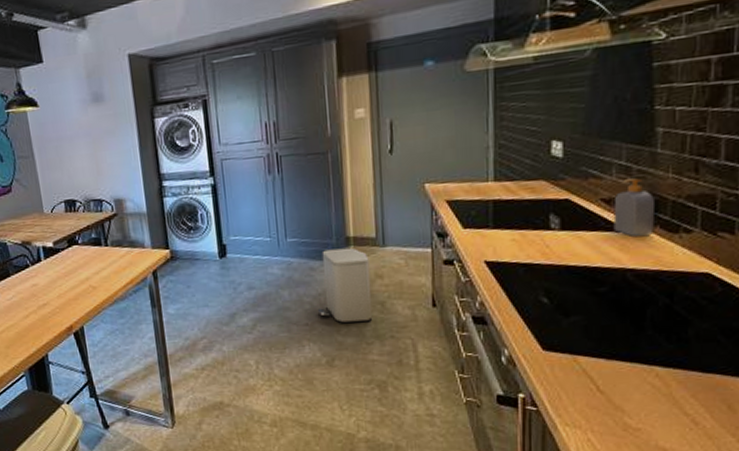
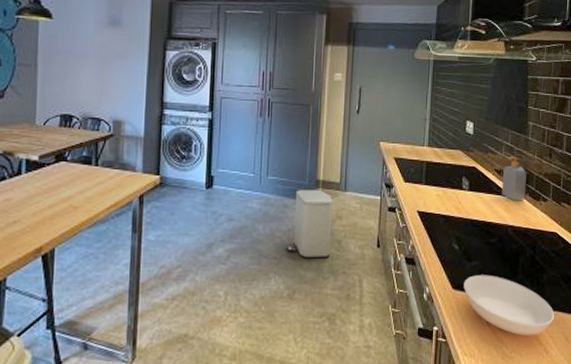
bowl: none [559,332,709,405] -> present [464,275,555,336]

